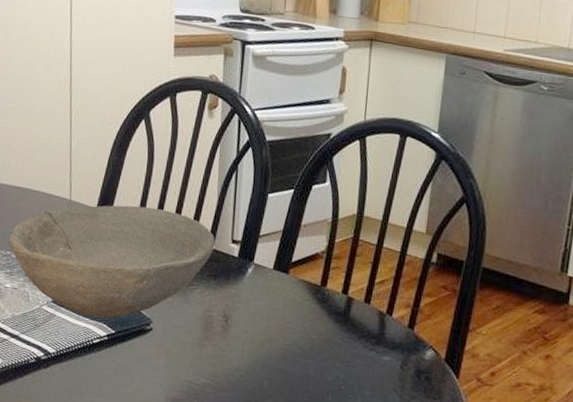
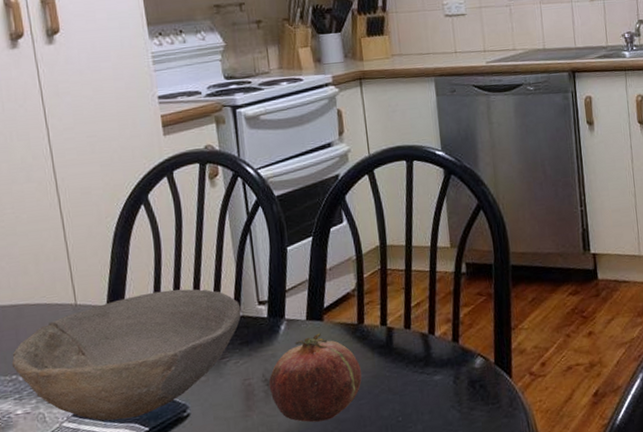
fruit: none [227,284,315,370] -> present [268,332,362,423]

